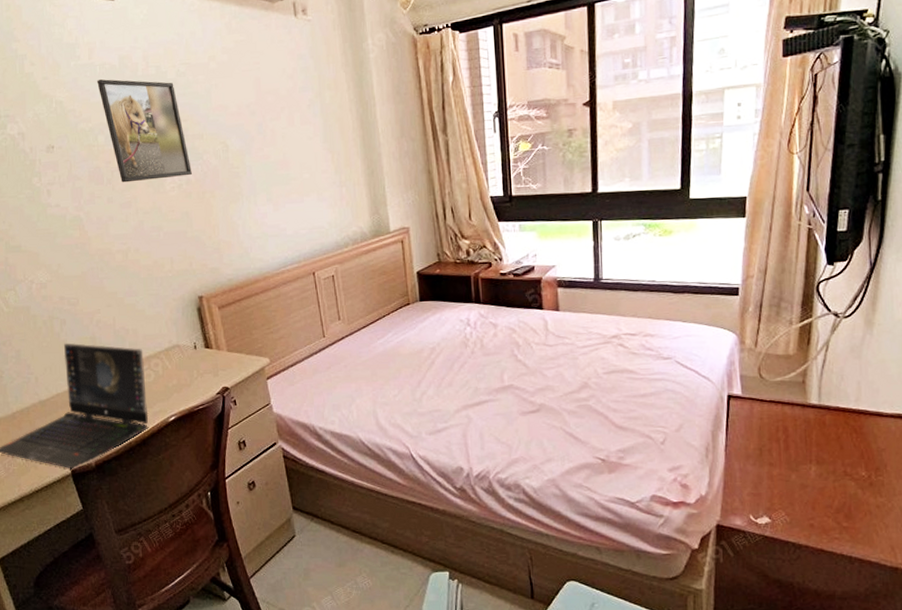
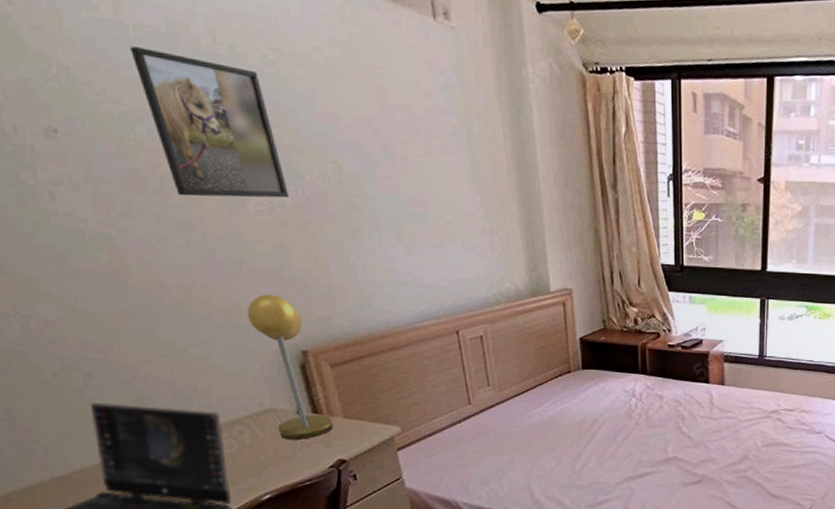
desk lamp: none [162,252,220,371] -> present [247,294,334,440]

